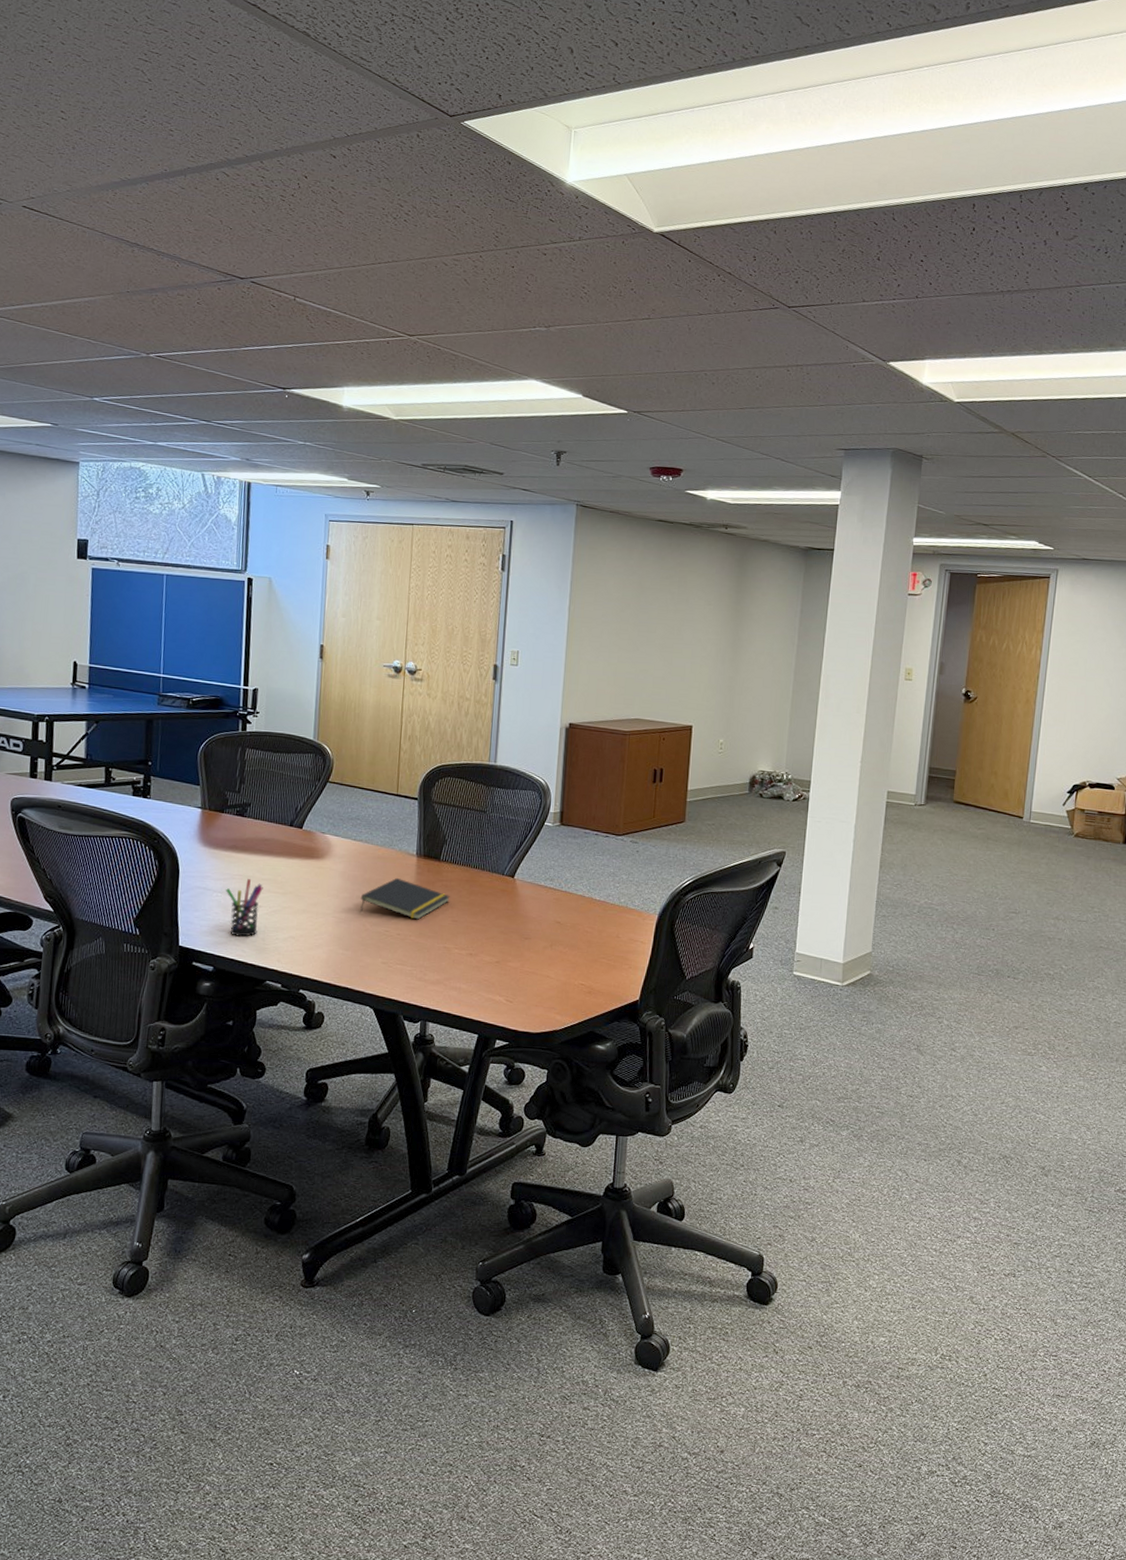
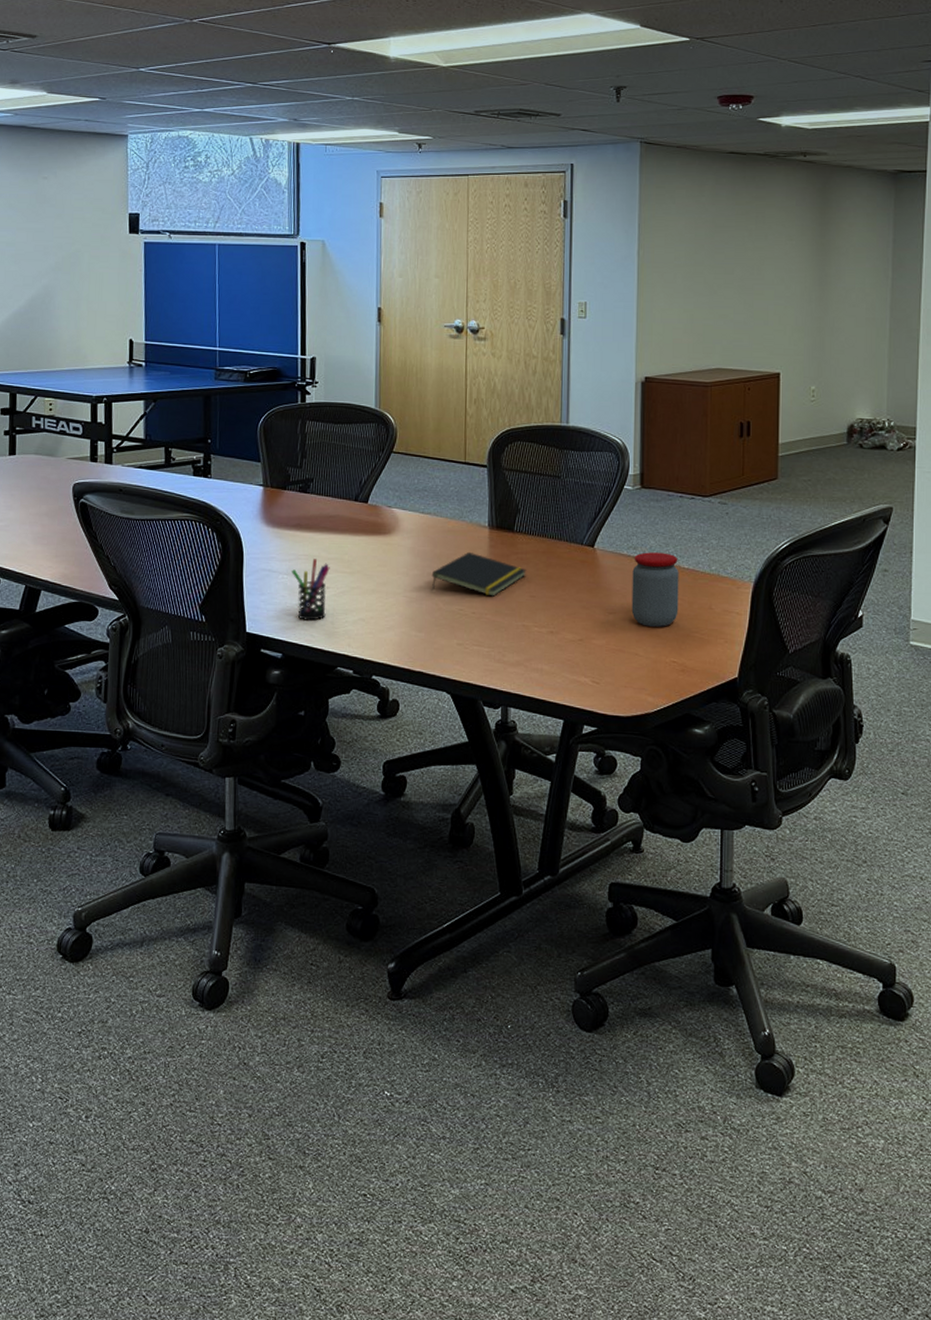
jar: none [545,884,591,953] -> present [631,552,679,627]

